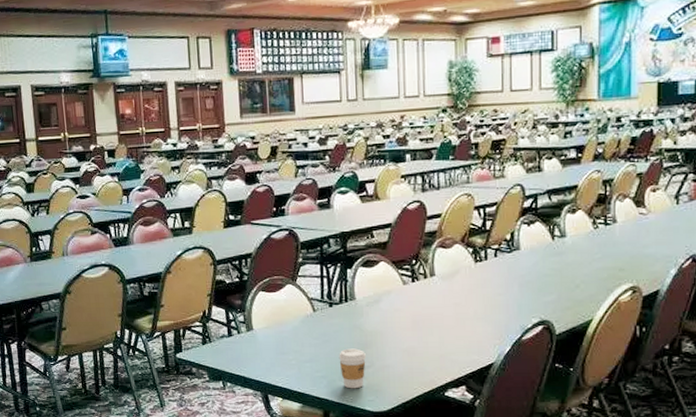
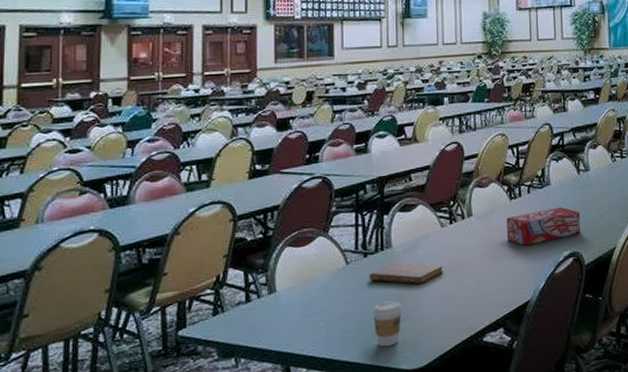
notebook: none [334,314,405,337] -> present [369,262,443,285]
snack box: none [471,273,553,309] -> present [507,206,581,246]

